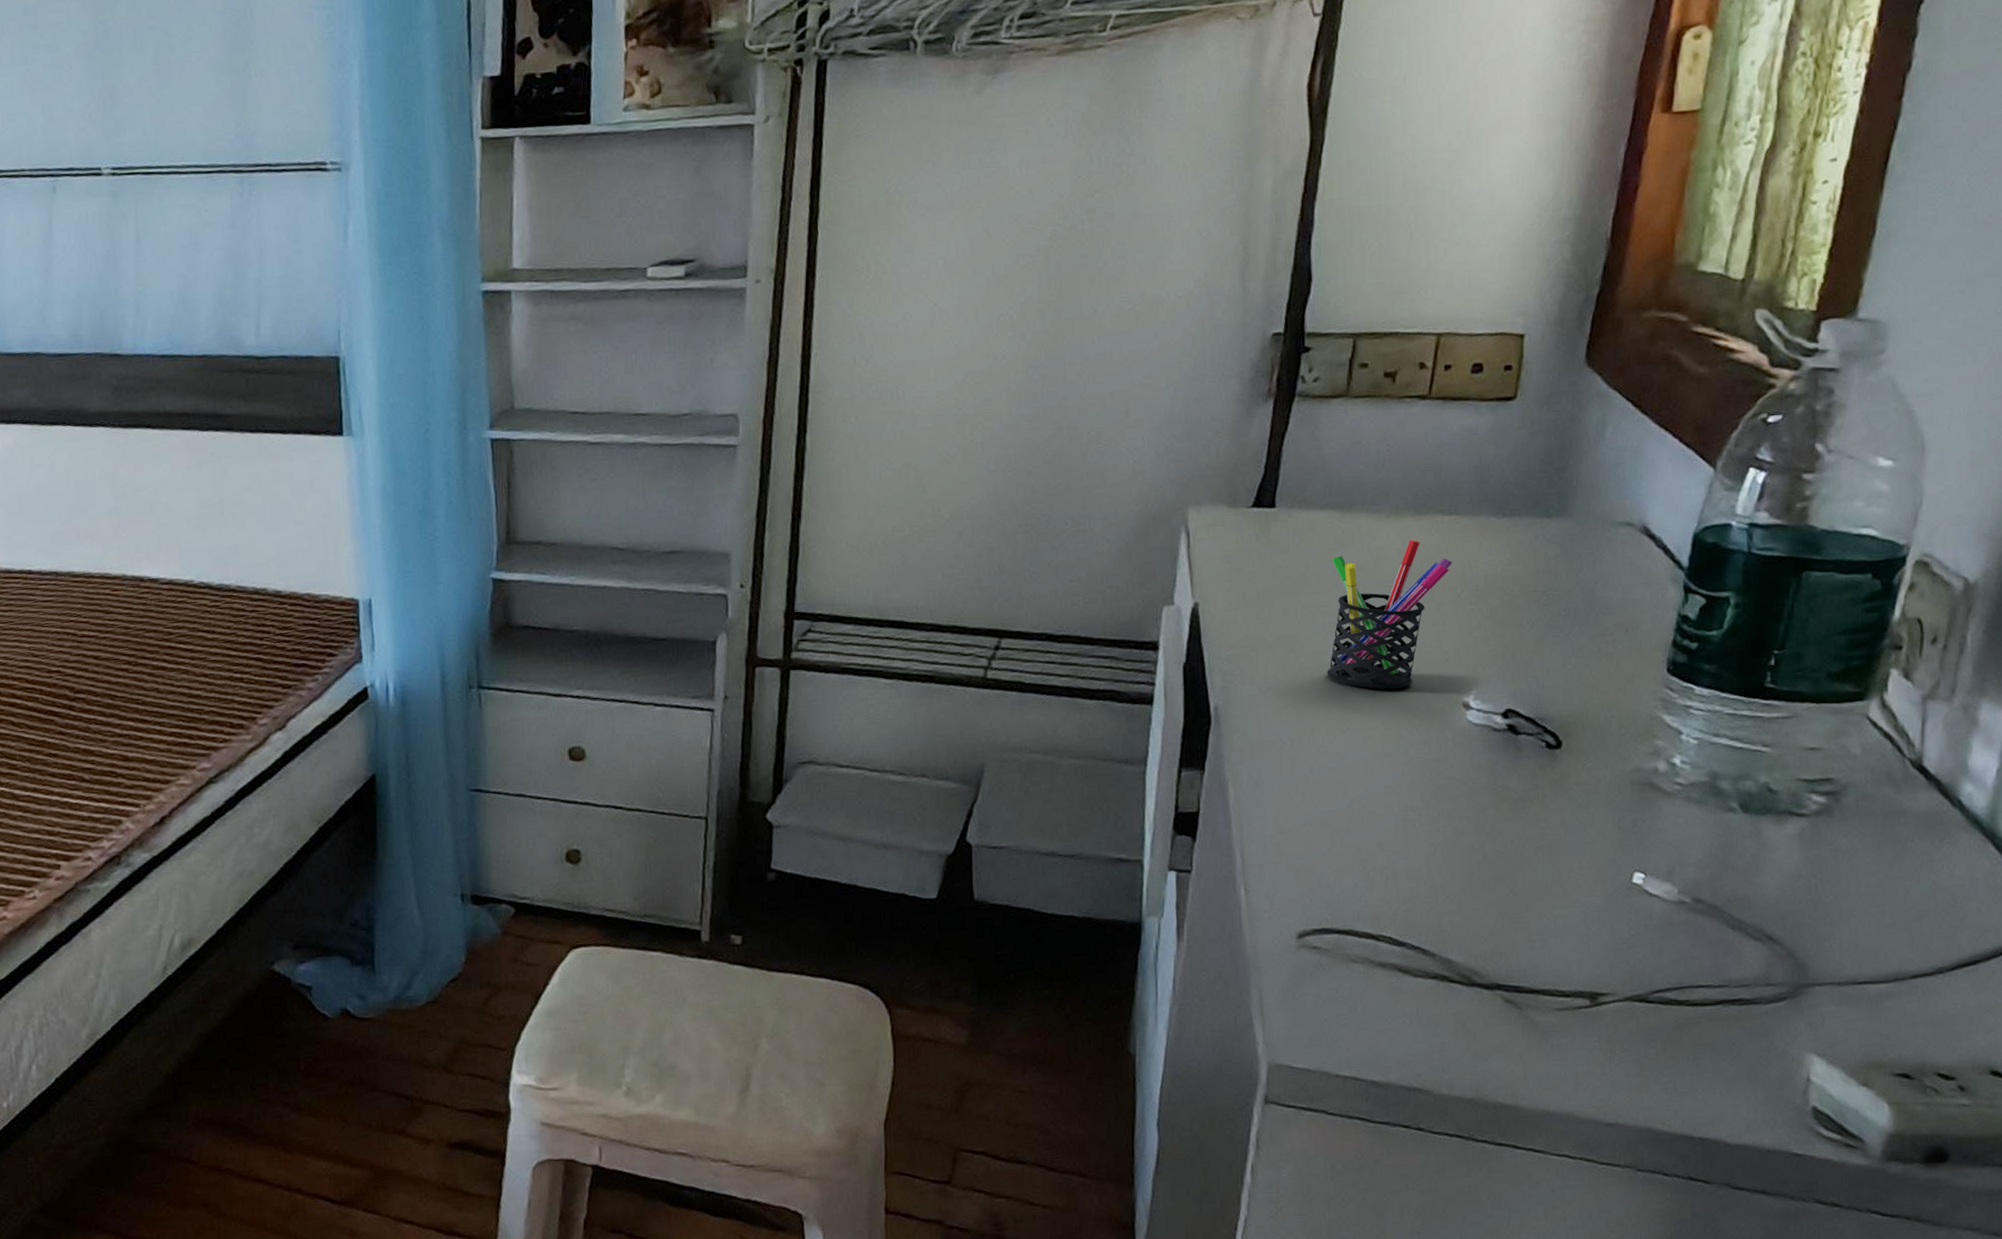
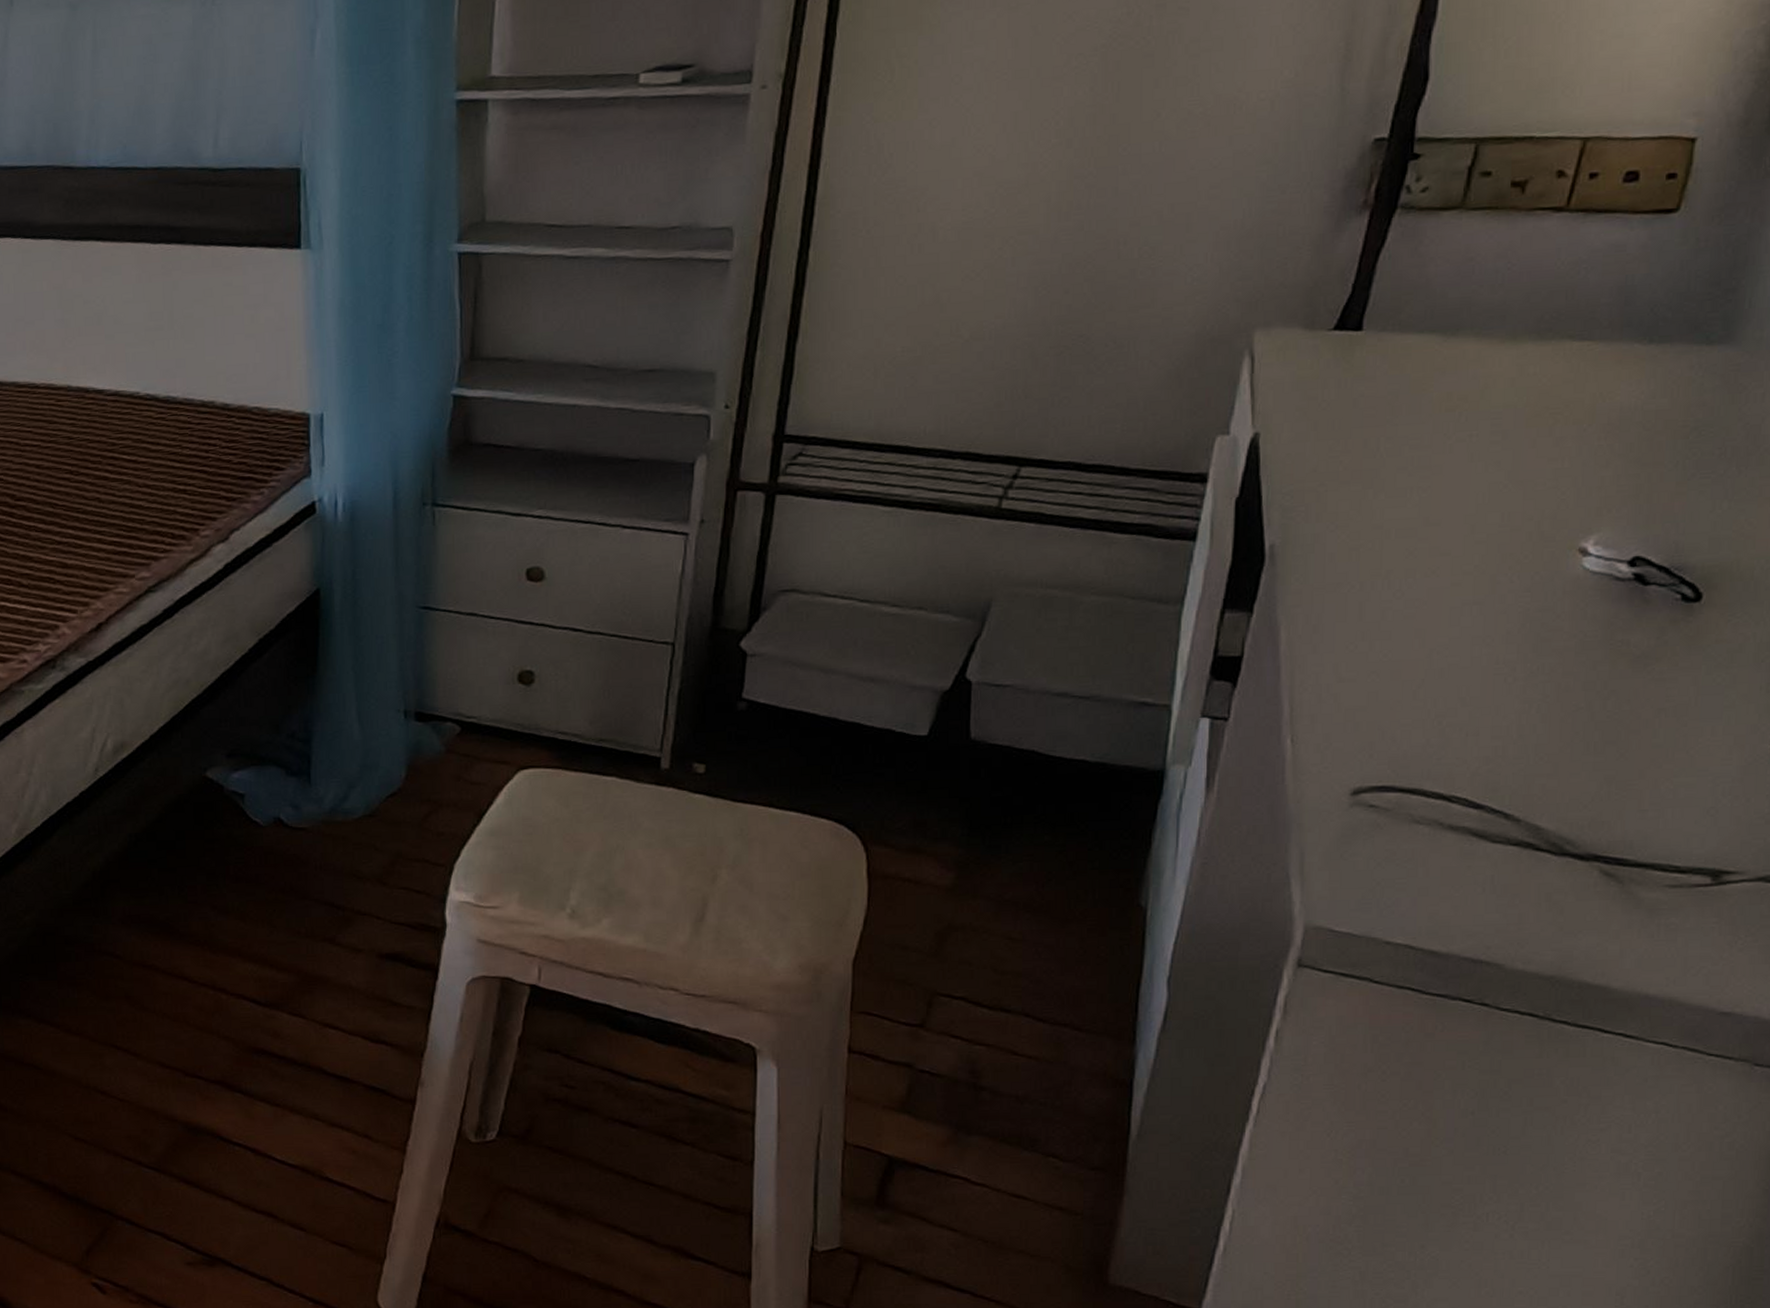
pen holder: present [1327,540,1453,690] -> none [1411,368,1581,531]

